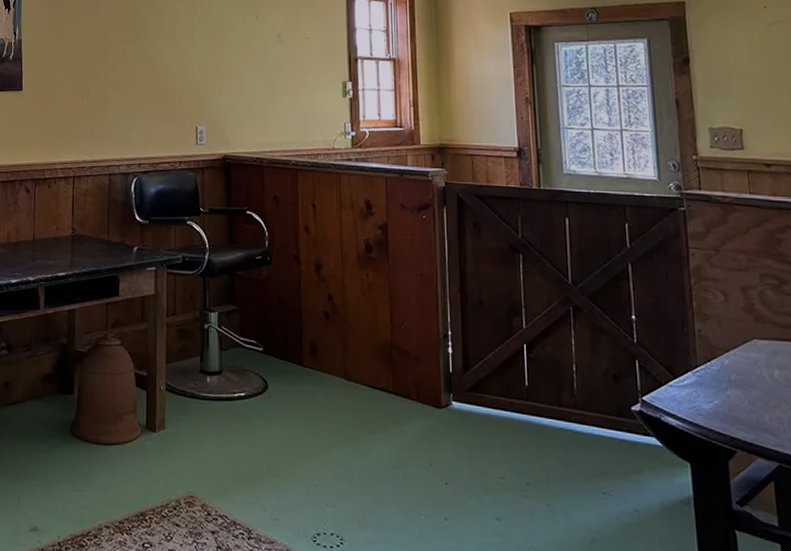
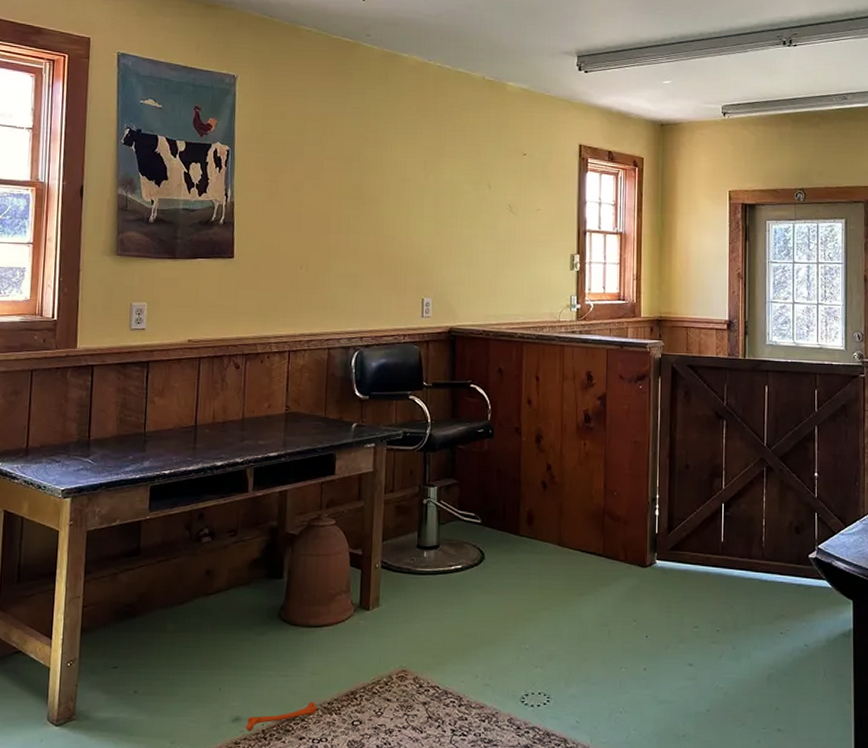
dog toy: none [43,518,109,543] -> present [246,701,317,732]

